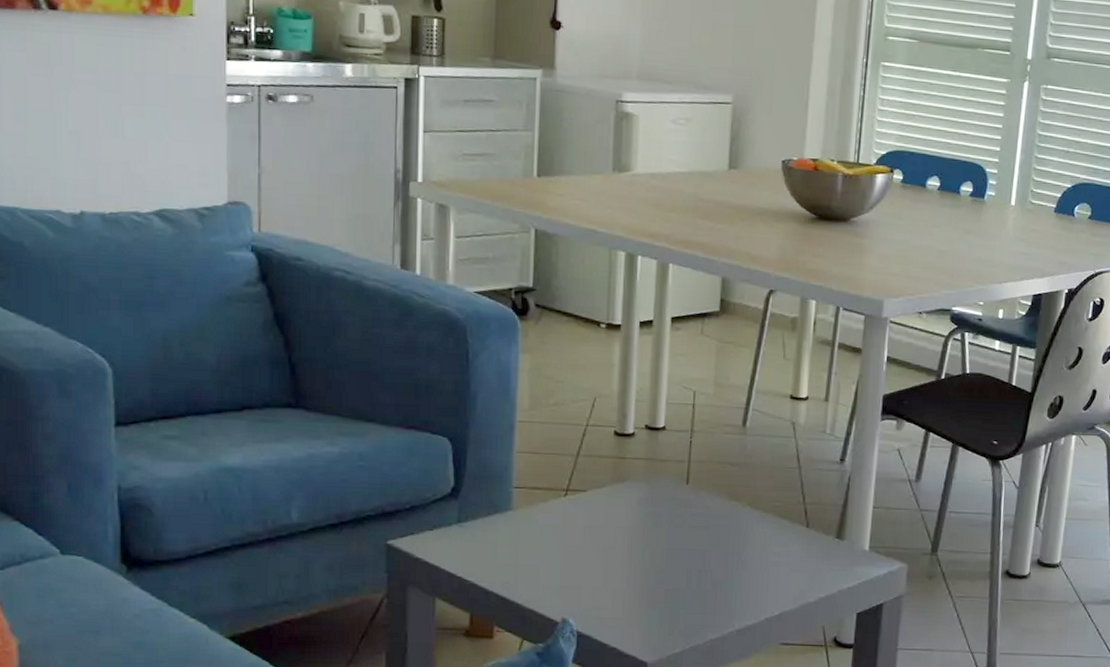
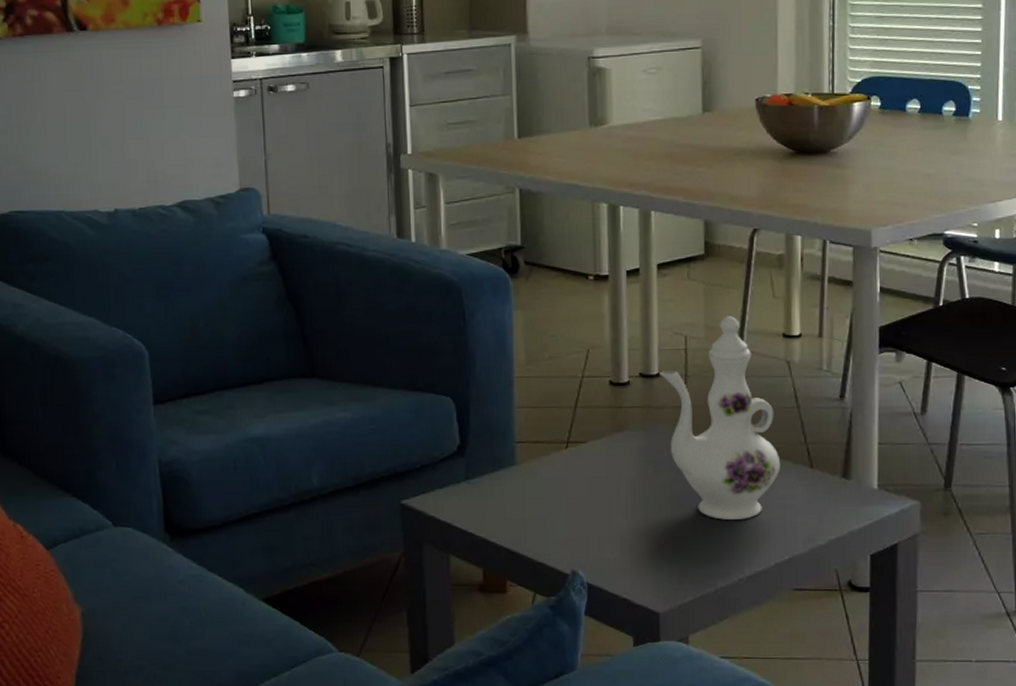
ewer: none [666,374,778,574] -> present [660,316,781,520]

